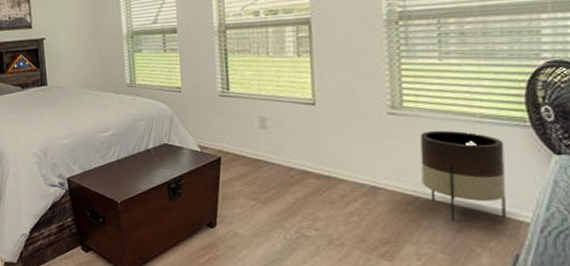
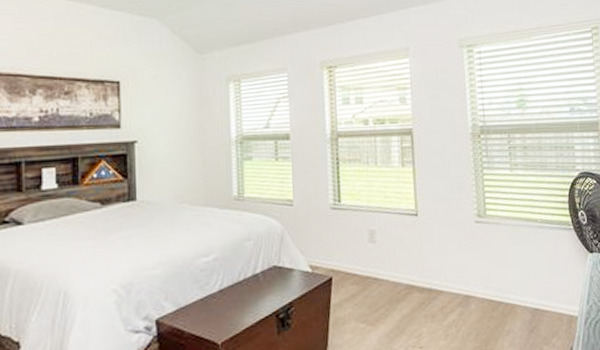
planter: present [420,130,506,222] -> none [500,235,562,323]

